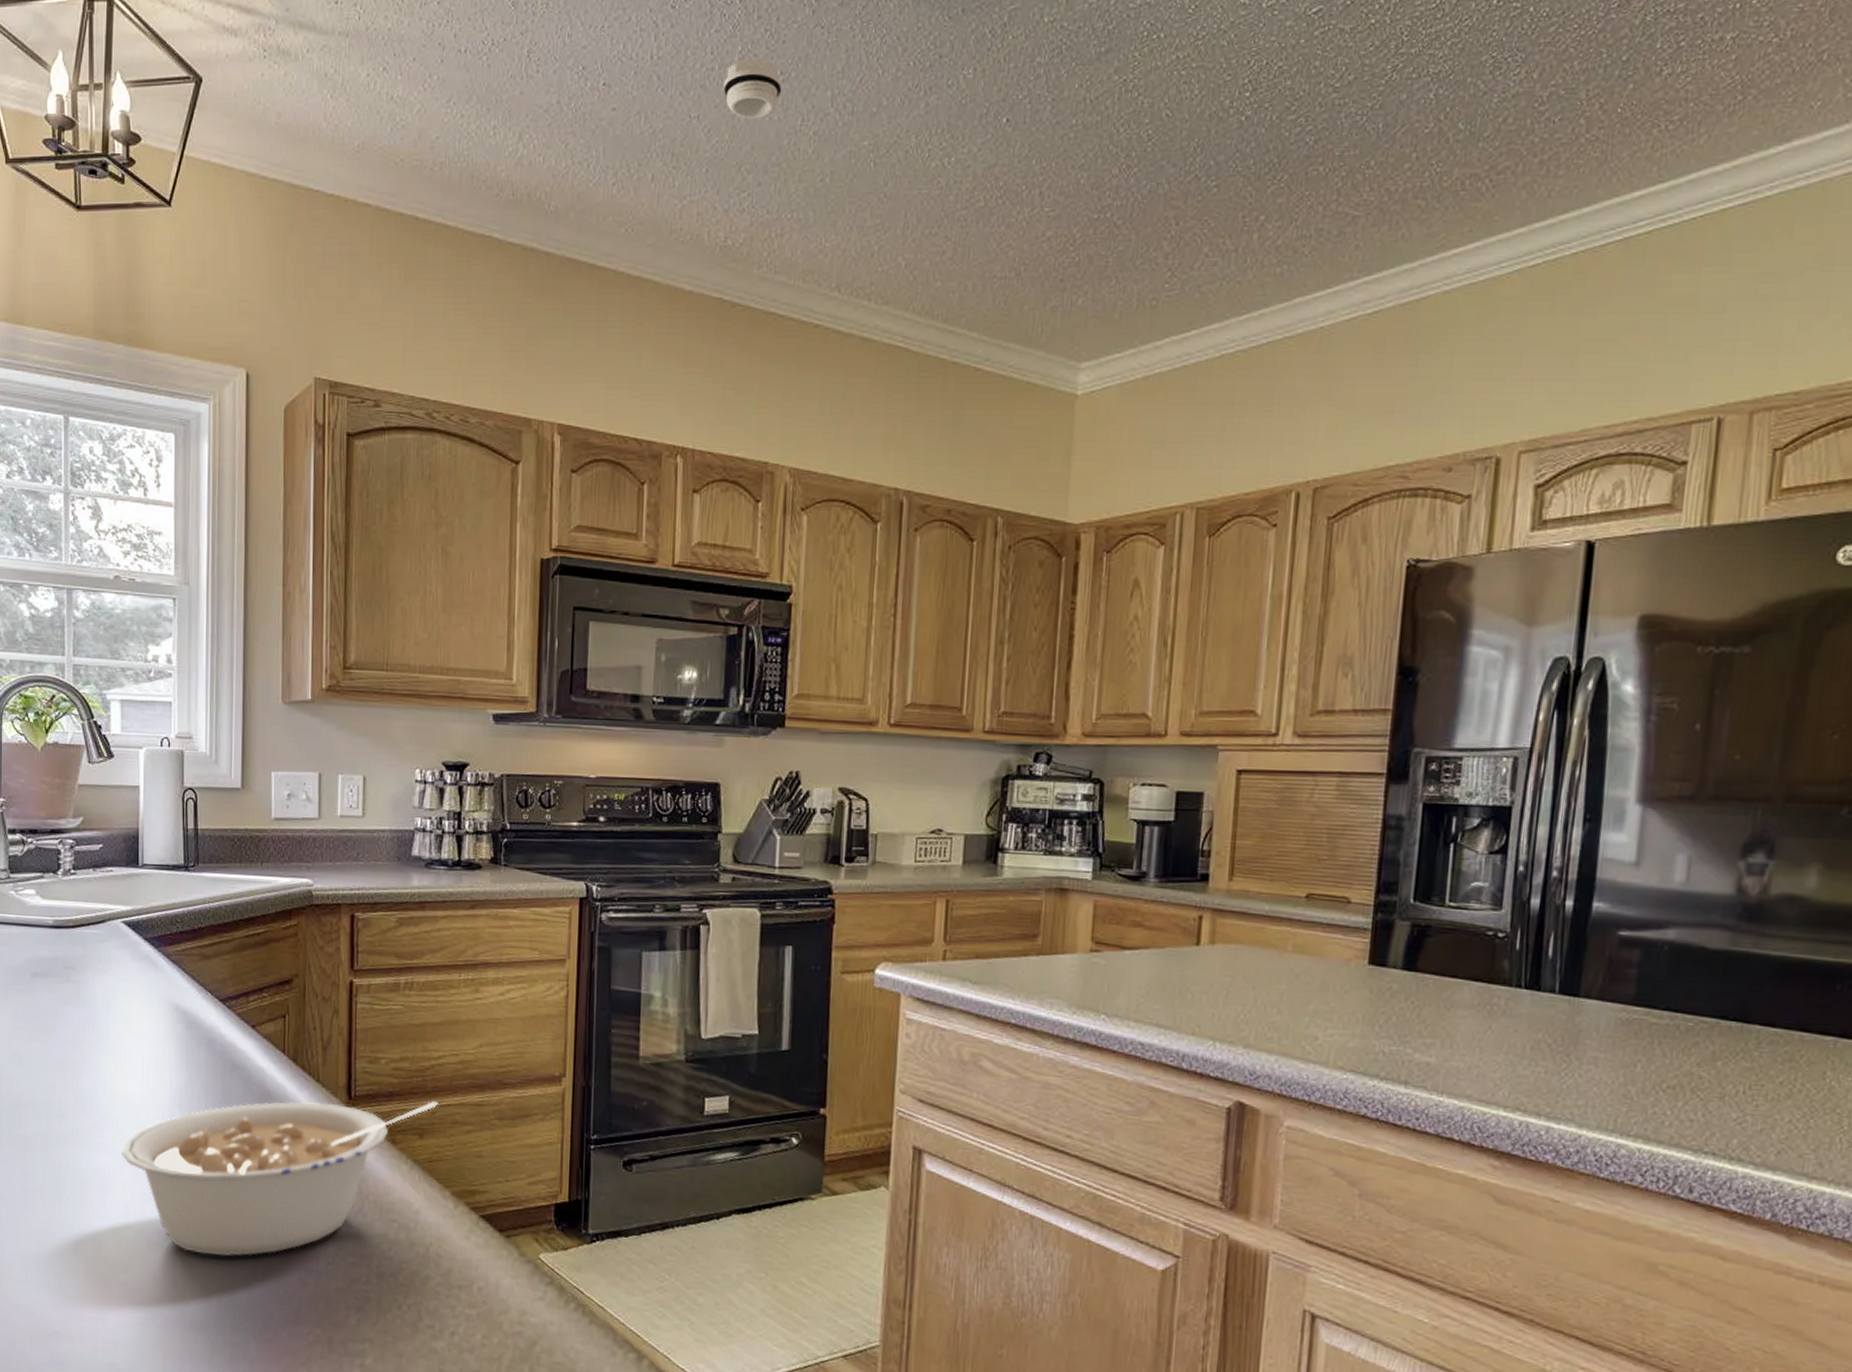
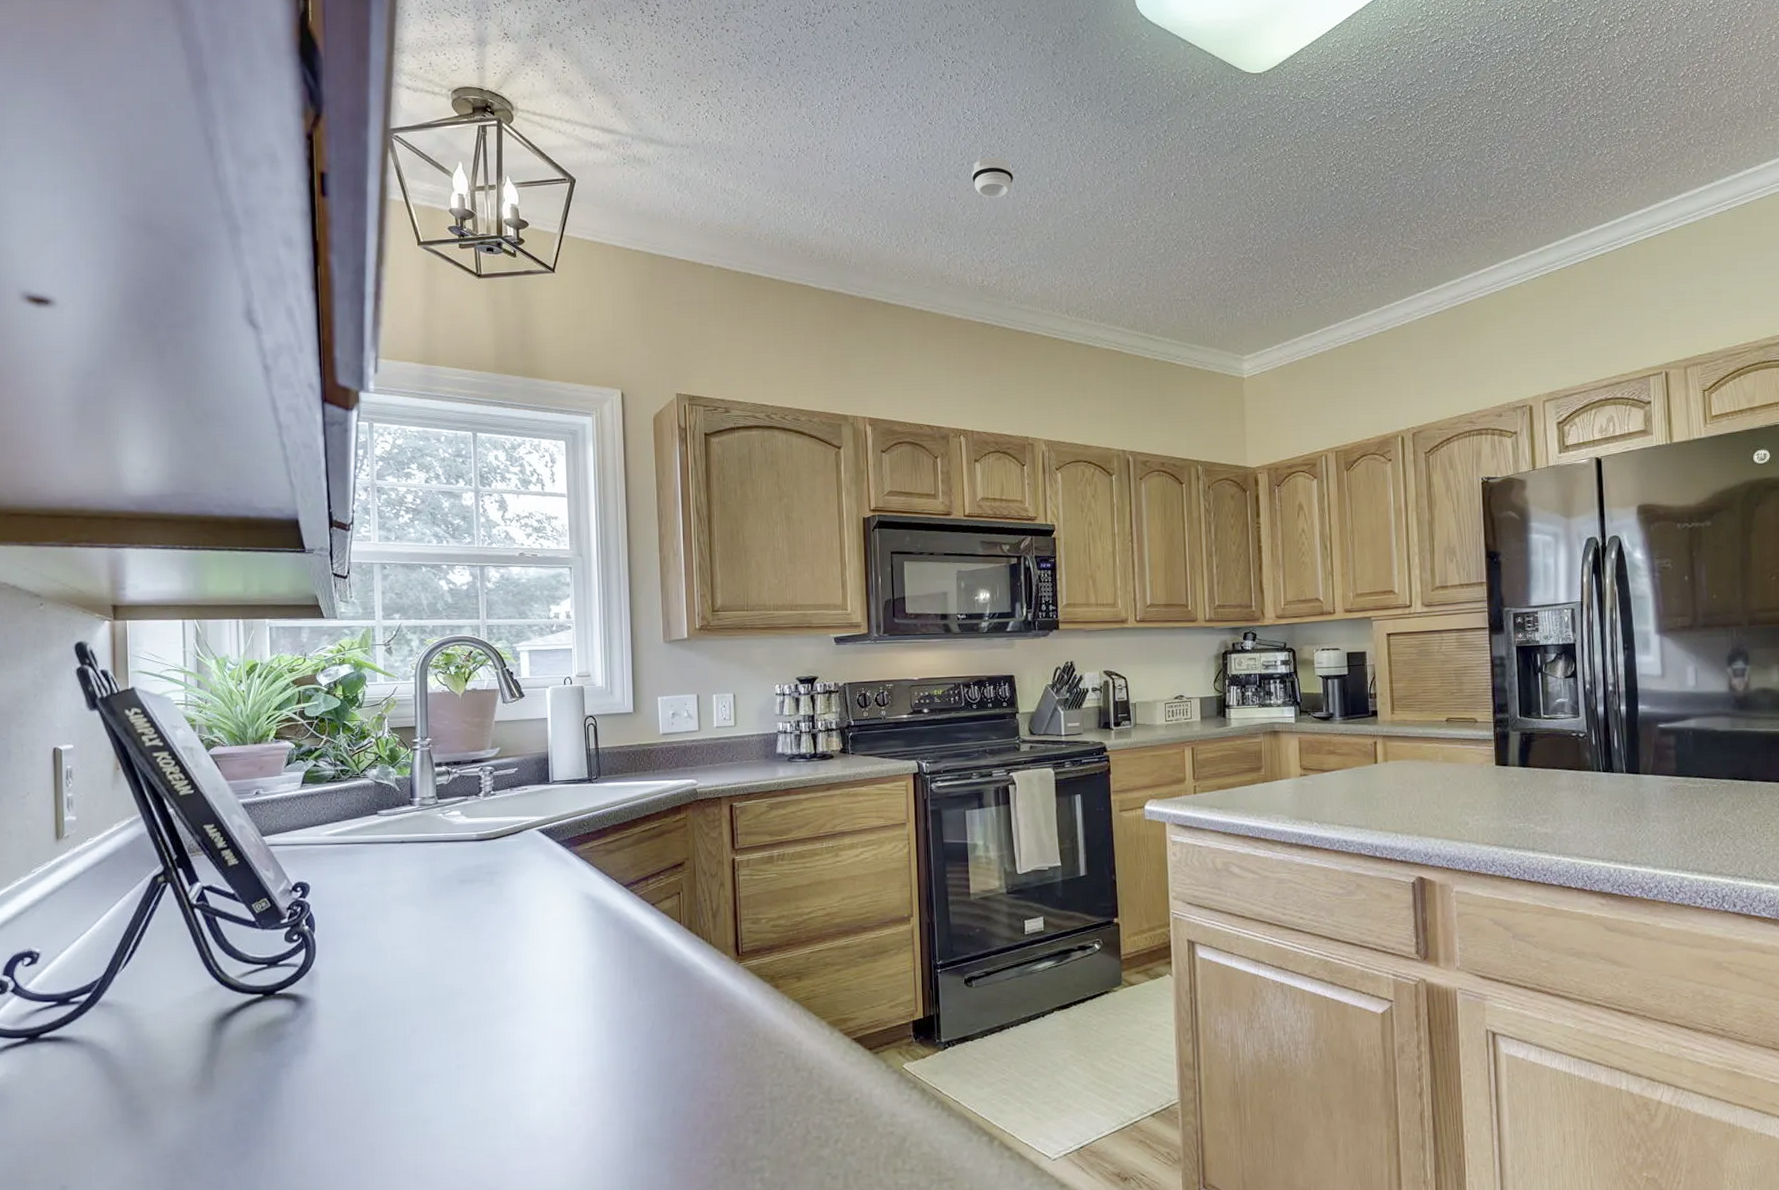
legume: present [122,1100,438,1257] -> none [544,948,811,1103]

